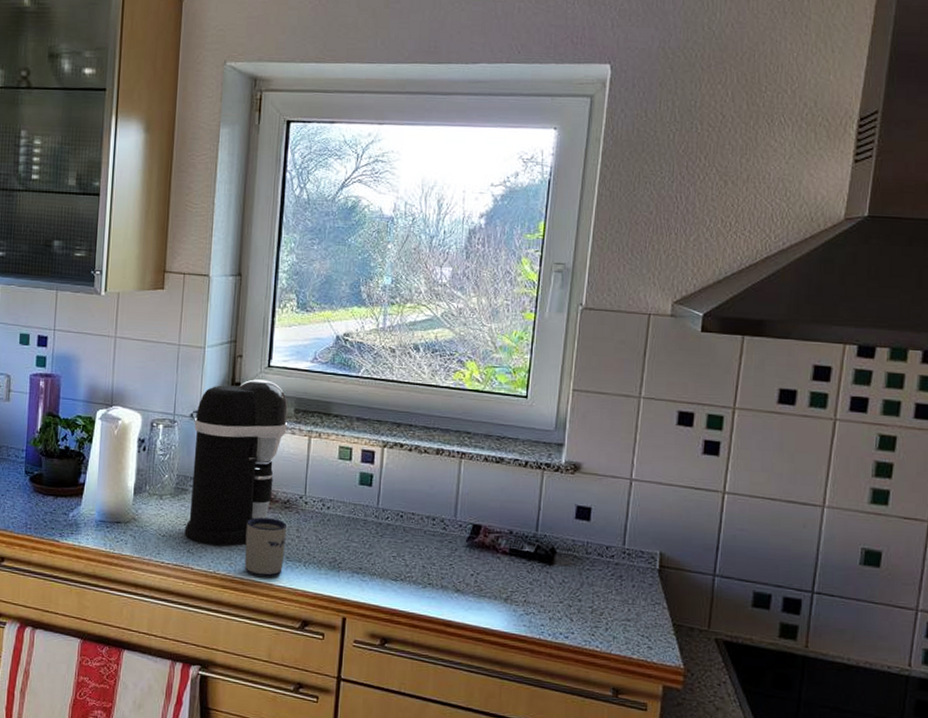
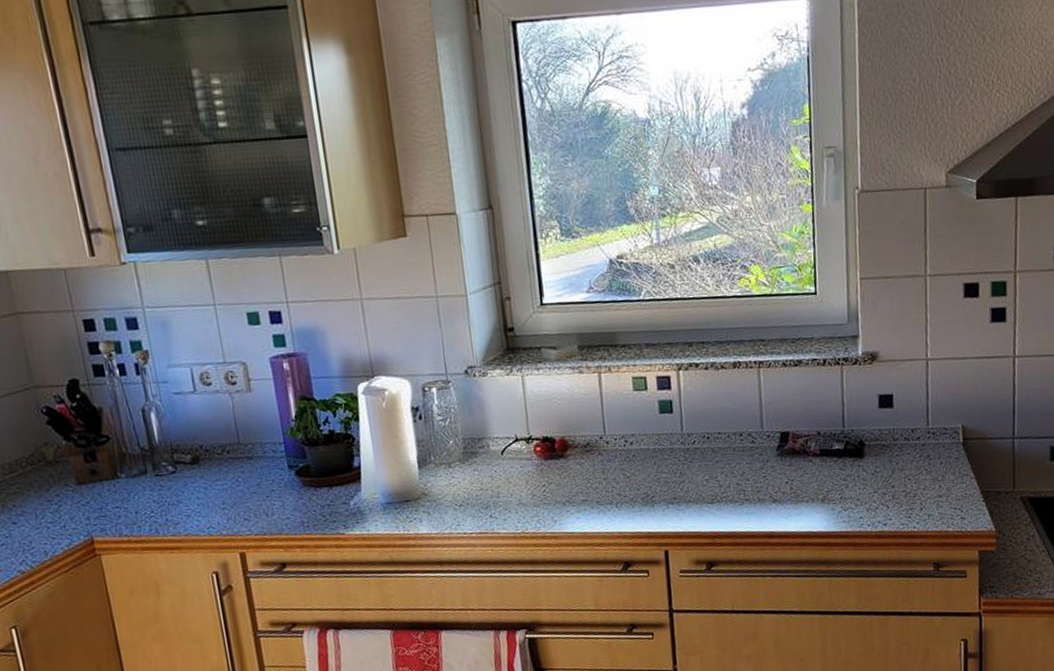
coffee maker: present [184,379,288,545] -> none [470,319,574,505]
mug: present [244,517,286,577] -> none [547,464,595,528]

